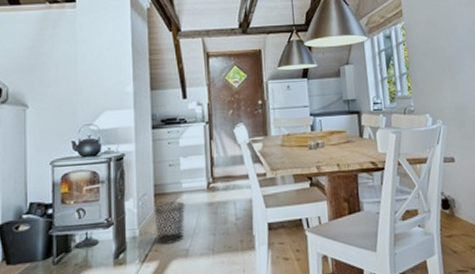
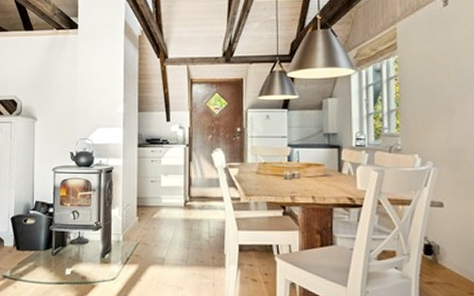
waste bin: present [152,200,185,245] -> none [135,213,163,251]

